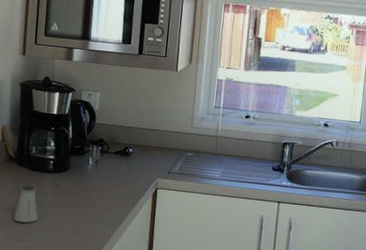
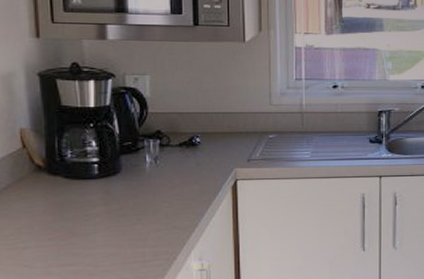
saltshaker: present [13,185,39,223] -> none [52,198,88,243]

